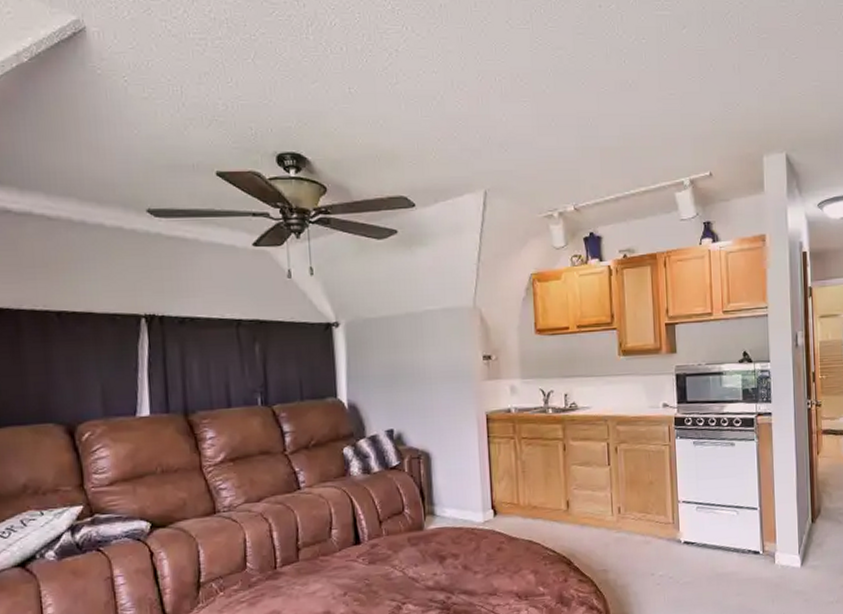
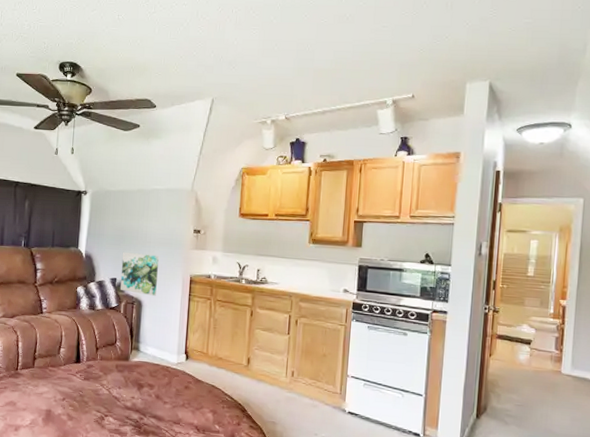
wall art: none [396,393,447,445] -> present [120,252,159,296]

